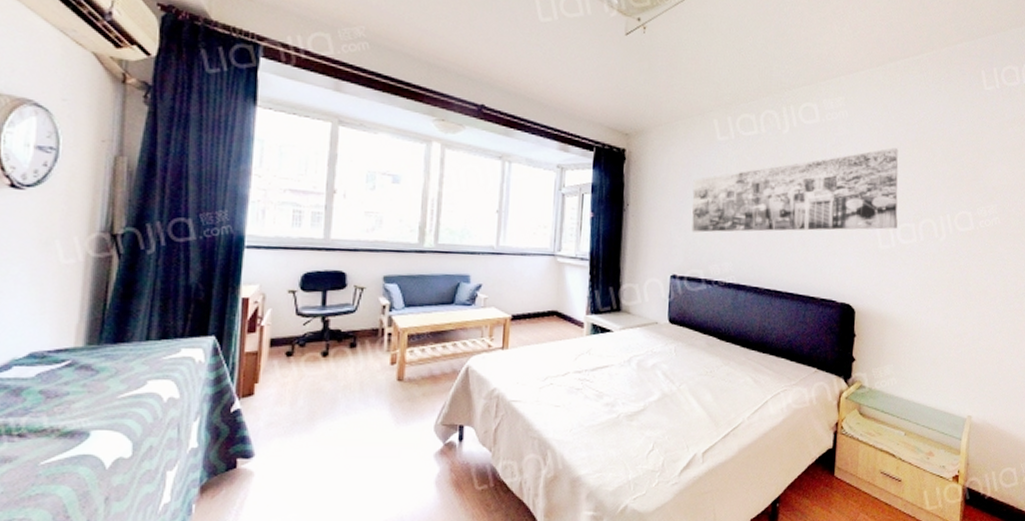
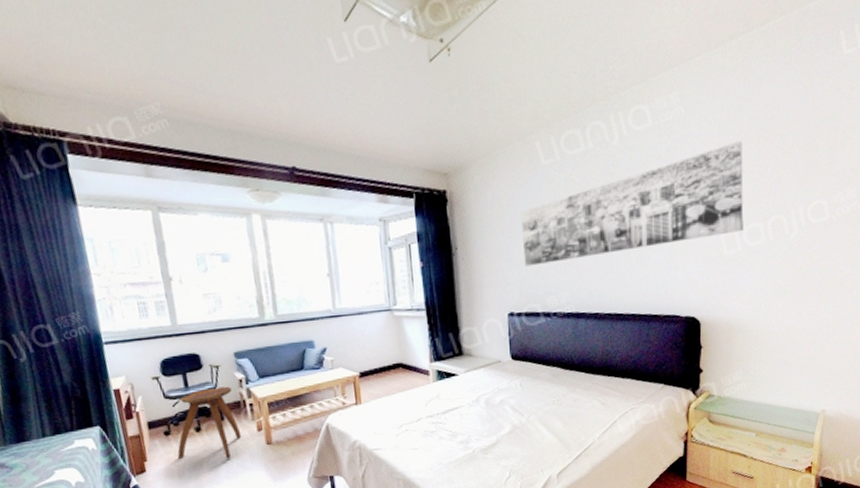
stool: none [295,310,373,392] -> present [177,386,242,459]

